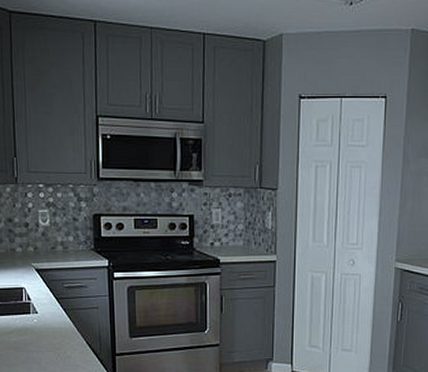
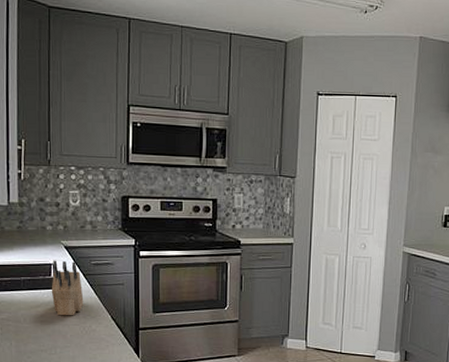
knife block: none [23,284,58,342] -> present [51,260,84,316]

